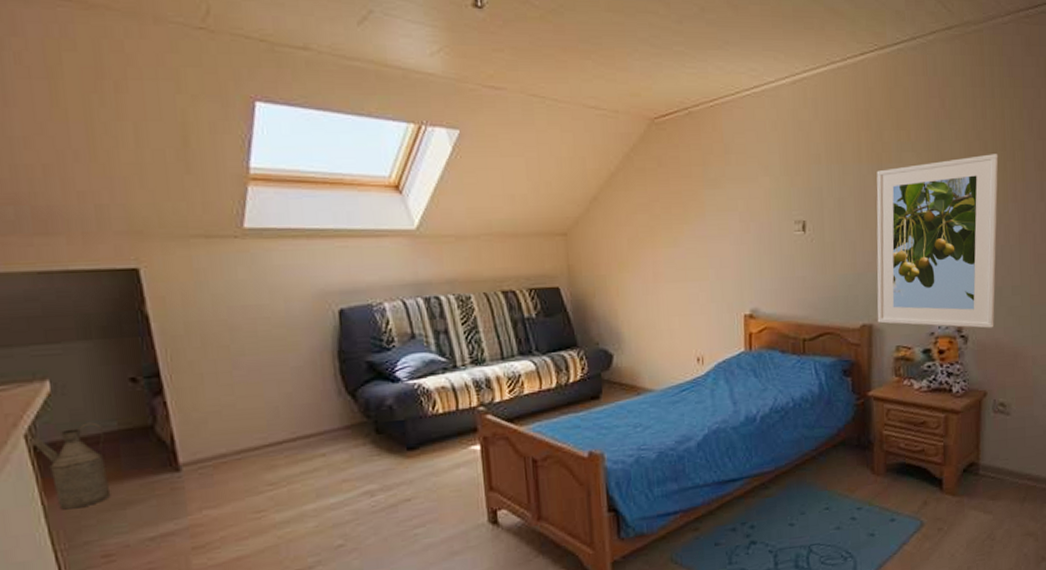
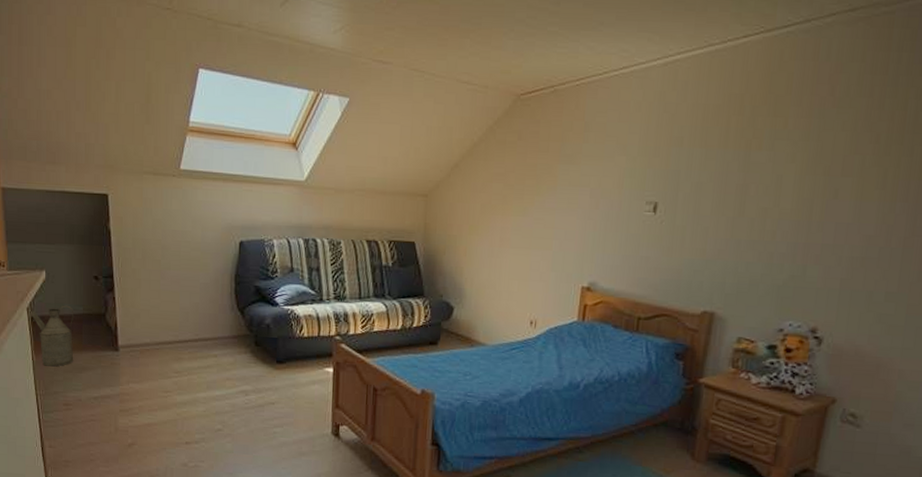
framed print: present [876,154,999,329] -> none [720,147,893,333]

